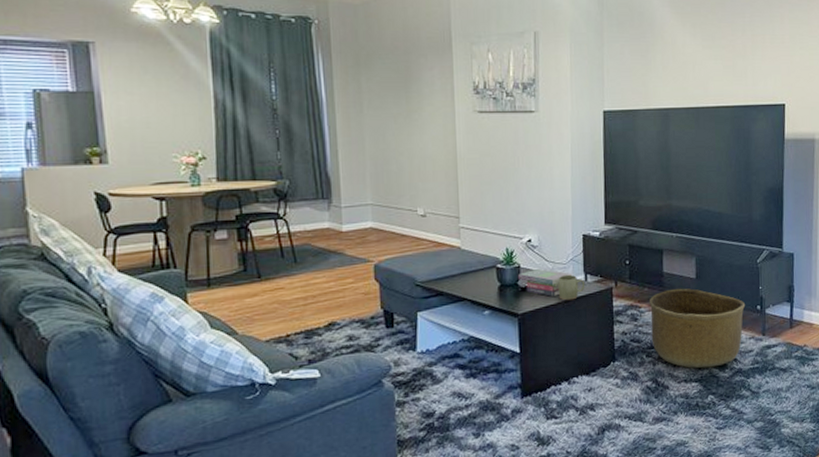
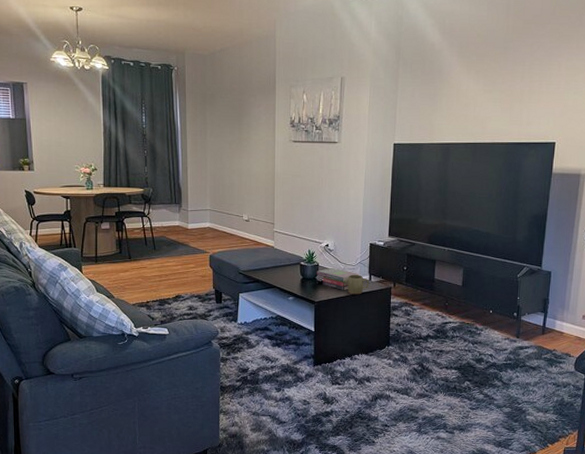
basket: present [649,288,746,368] -> none [420,292,504,359]

